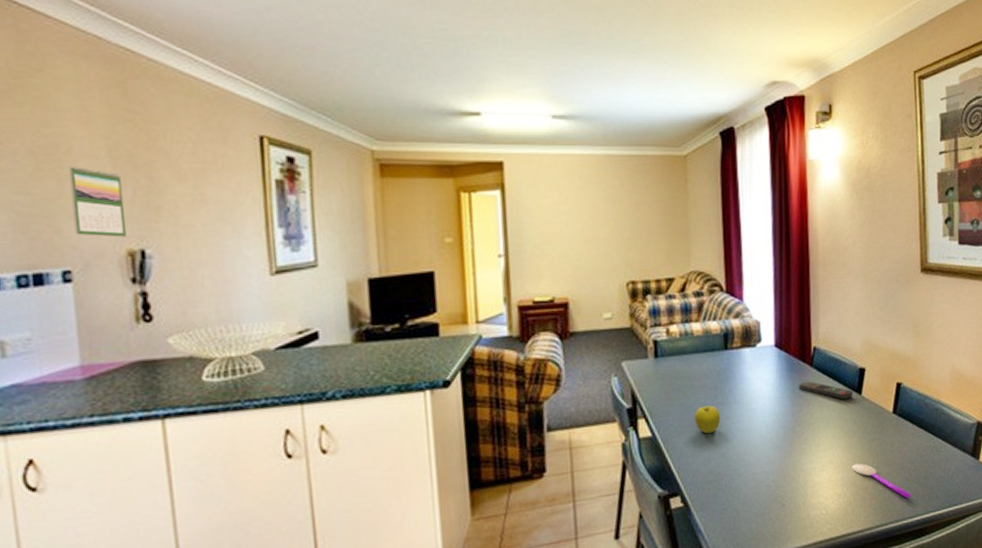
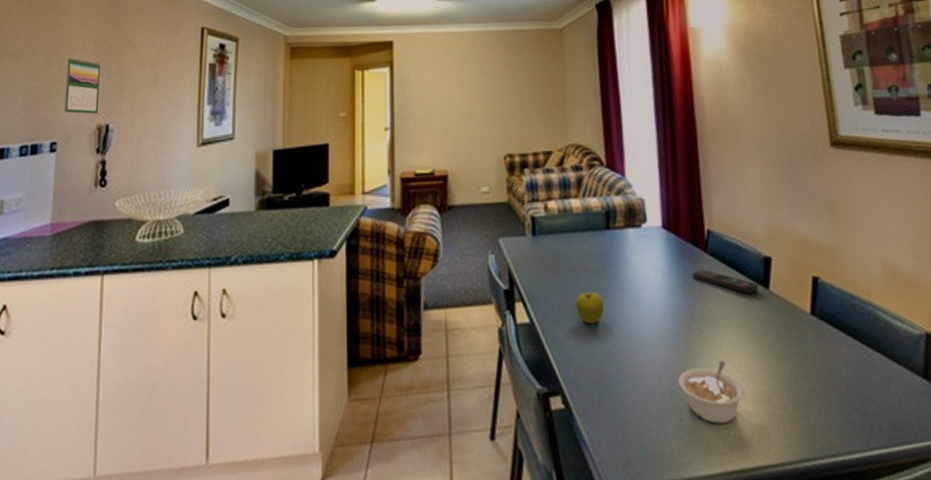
legume: none [783,455,836,506] -> present [678,361,744,424]
spoon: present [852,463,911,498] -> none [763,375,845,427]

